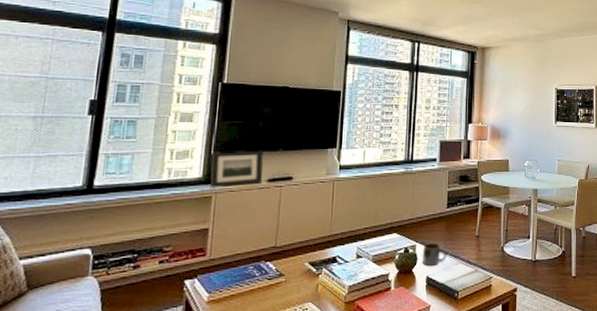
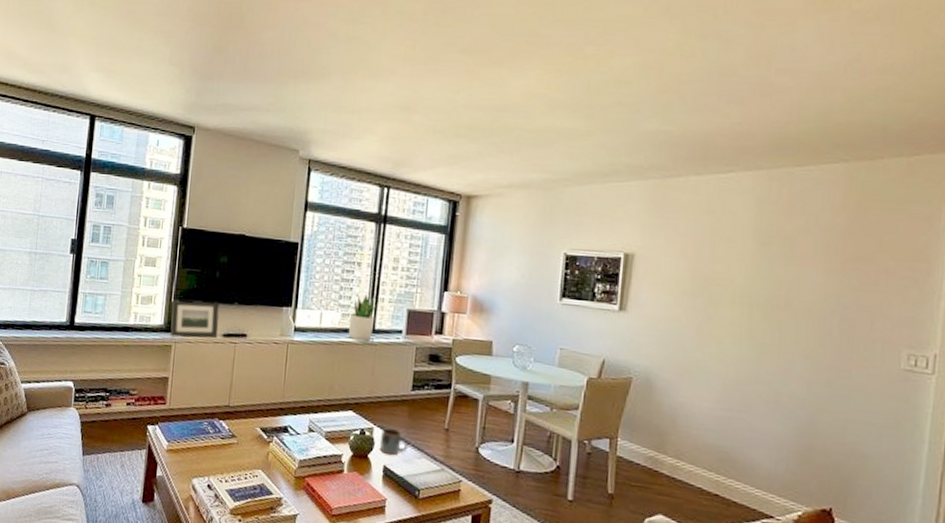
planter: none [389,130,414,172] -> present [348,293,377,342]

